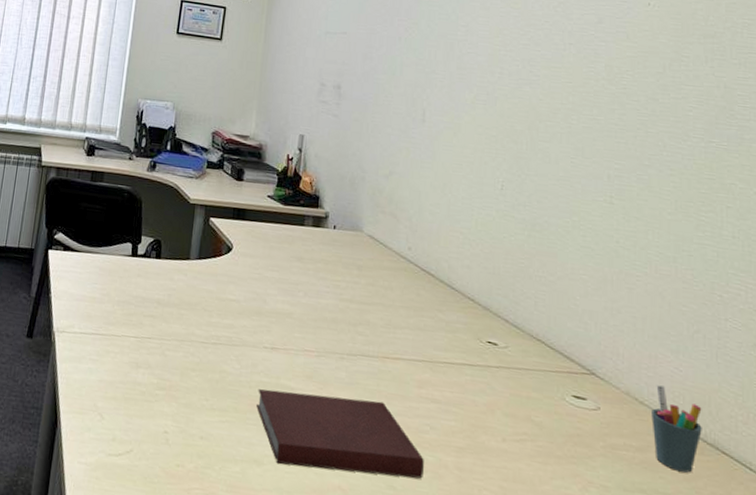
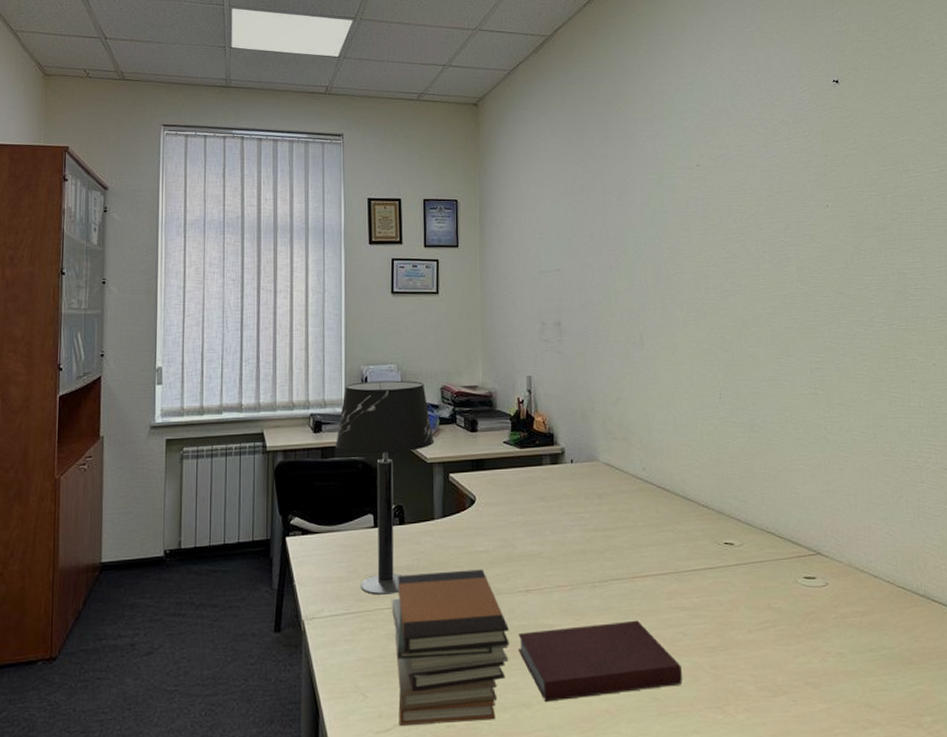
table lamp: none [104,114,200,324] -> present [334,380,435,595]
book stack: none [130,307,250,469] -> present [392,569,509,726]
pen holder: present [652,385,702,473] -> none [871,552,914,626]

